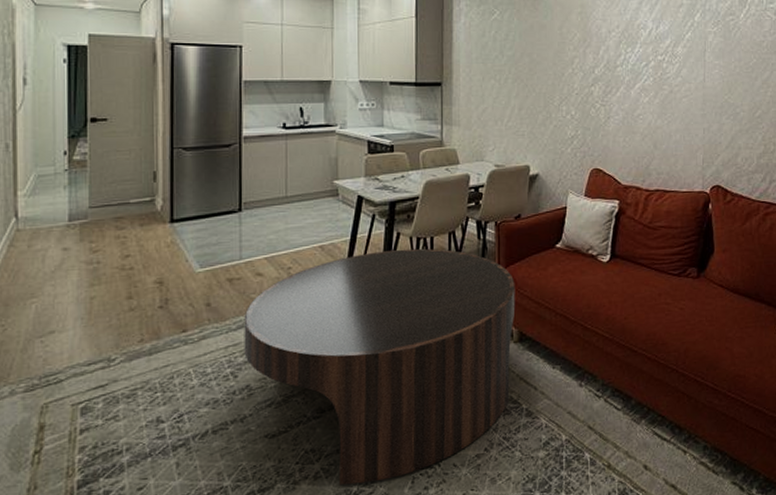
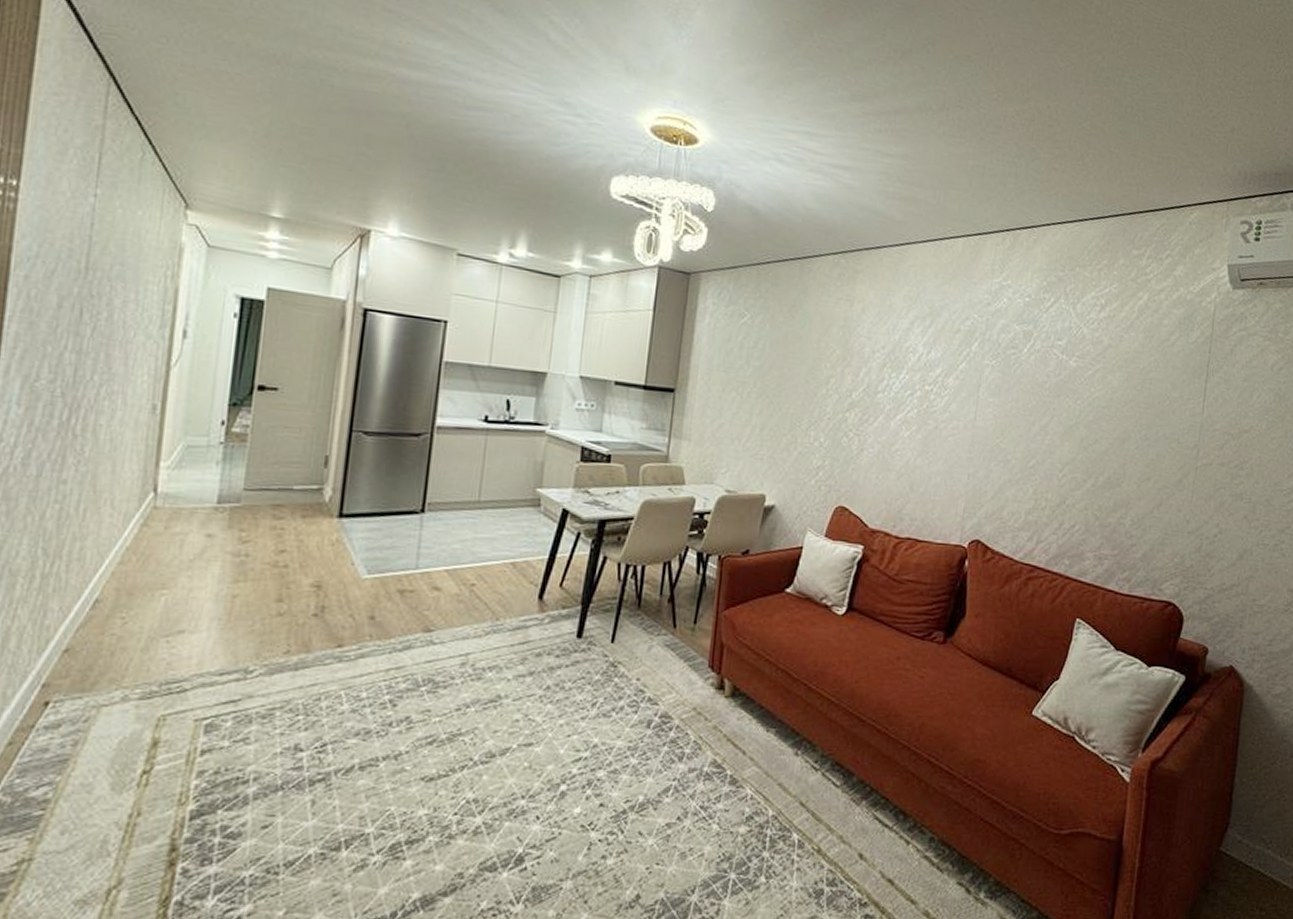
coffee table: present [244,248,516,486] -> none [408,576,734,845]

